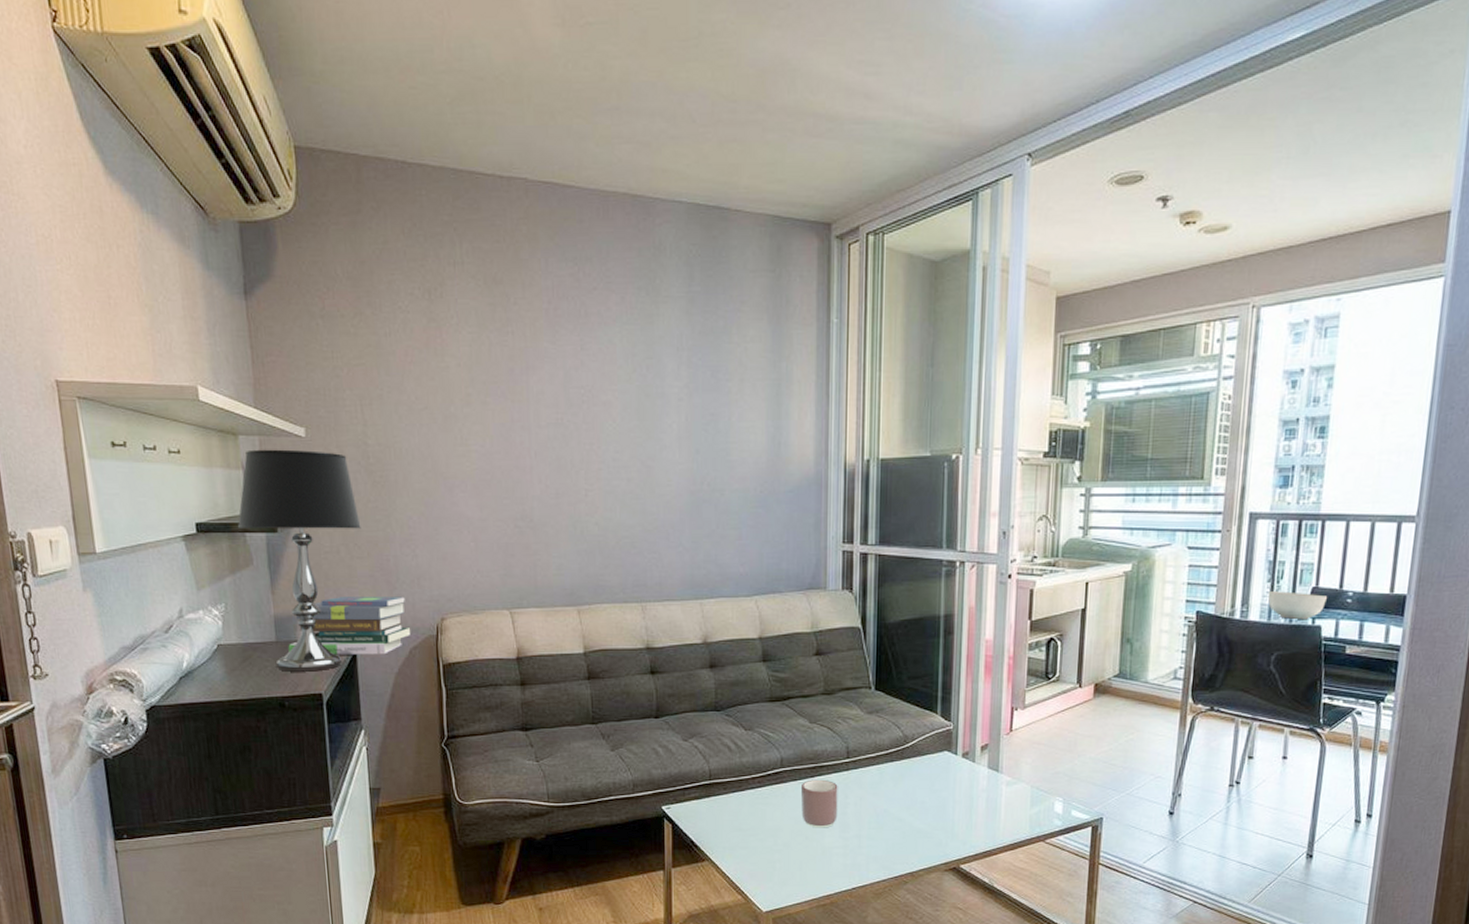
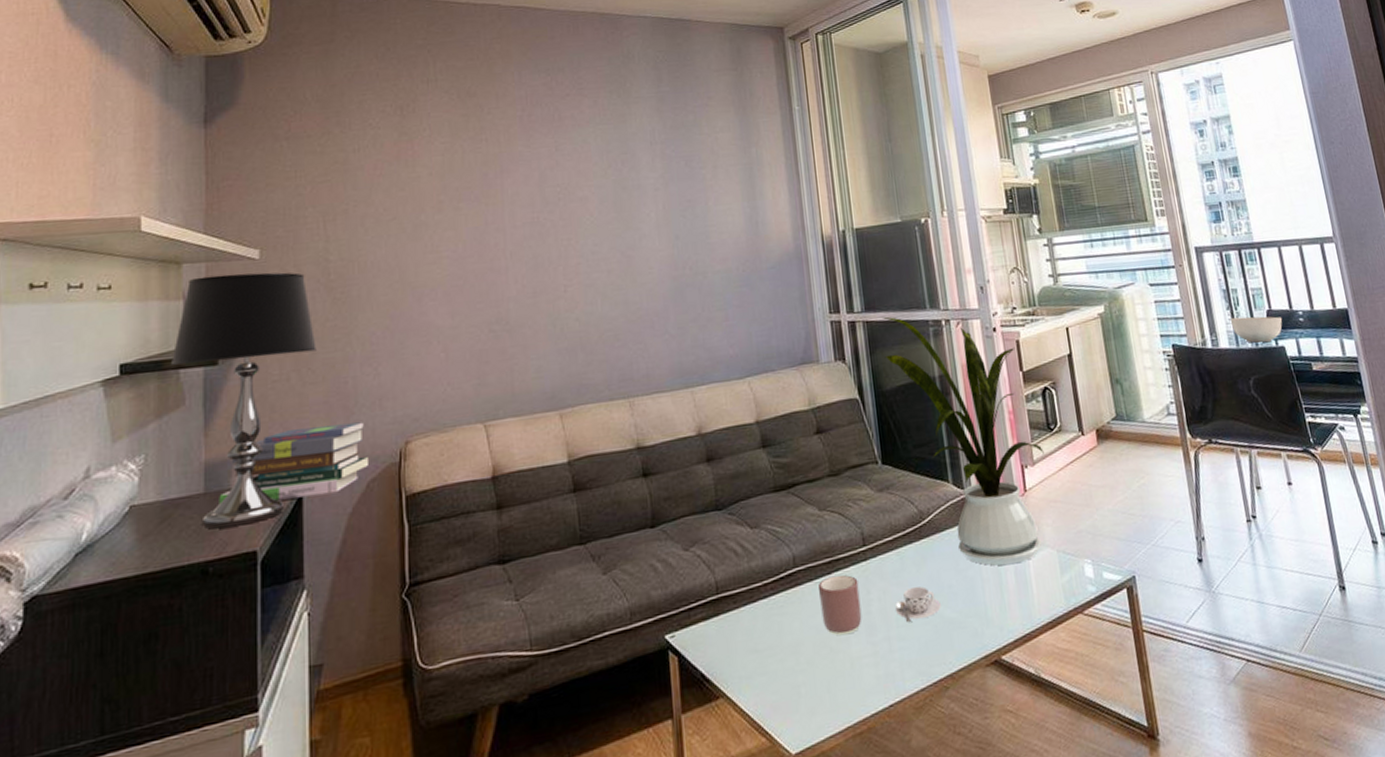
teacup: none [870,798,912,827] -> present [895,586,941,623]
house plant: none [892,553,1037,792] -> present [883,317,1044,566]

